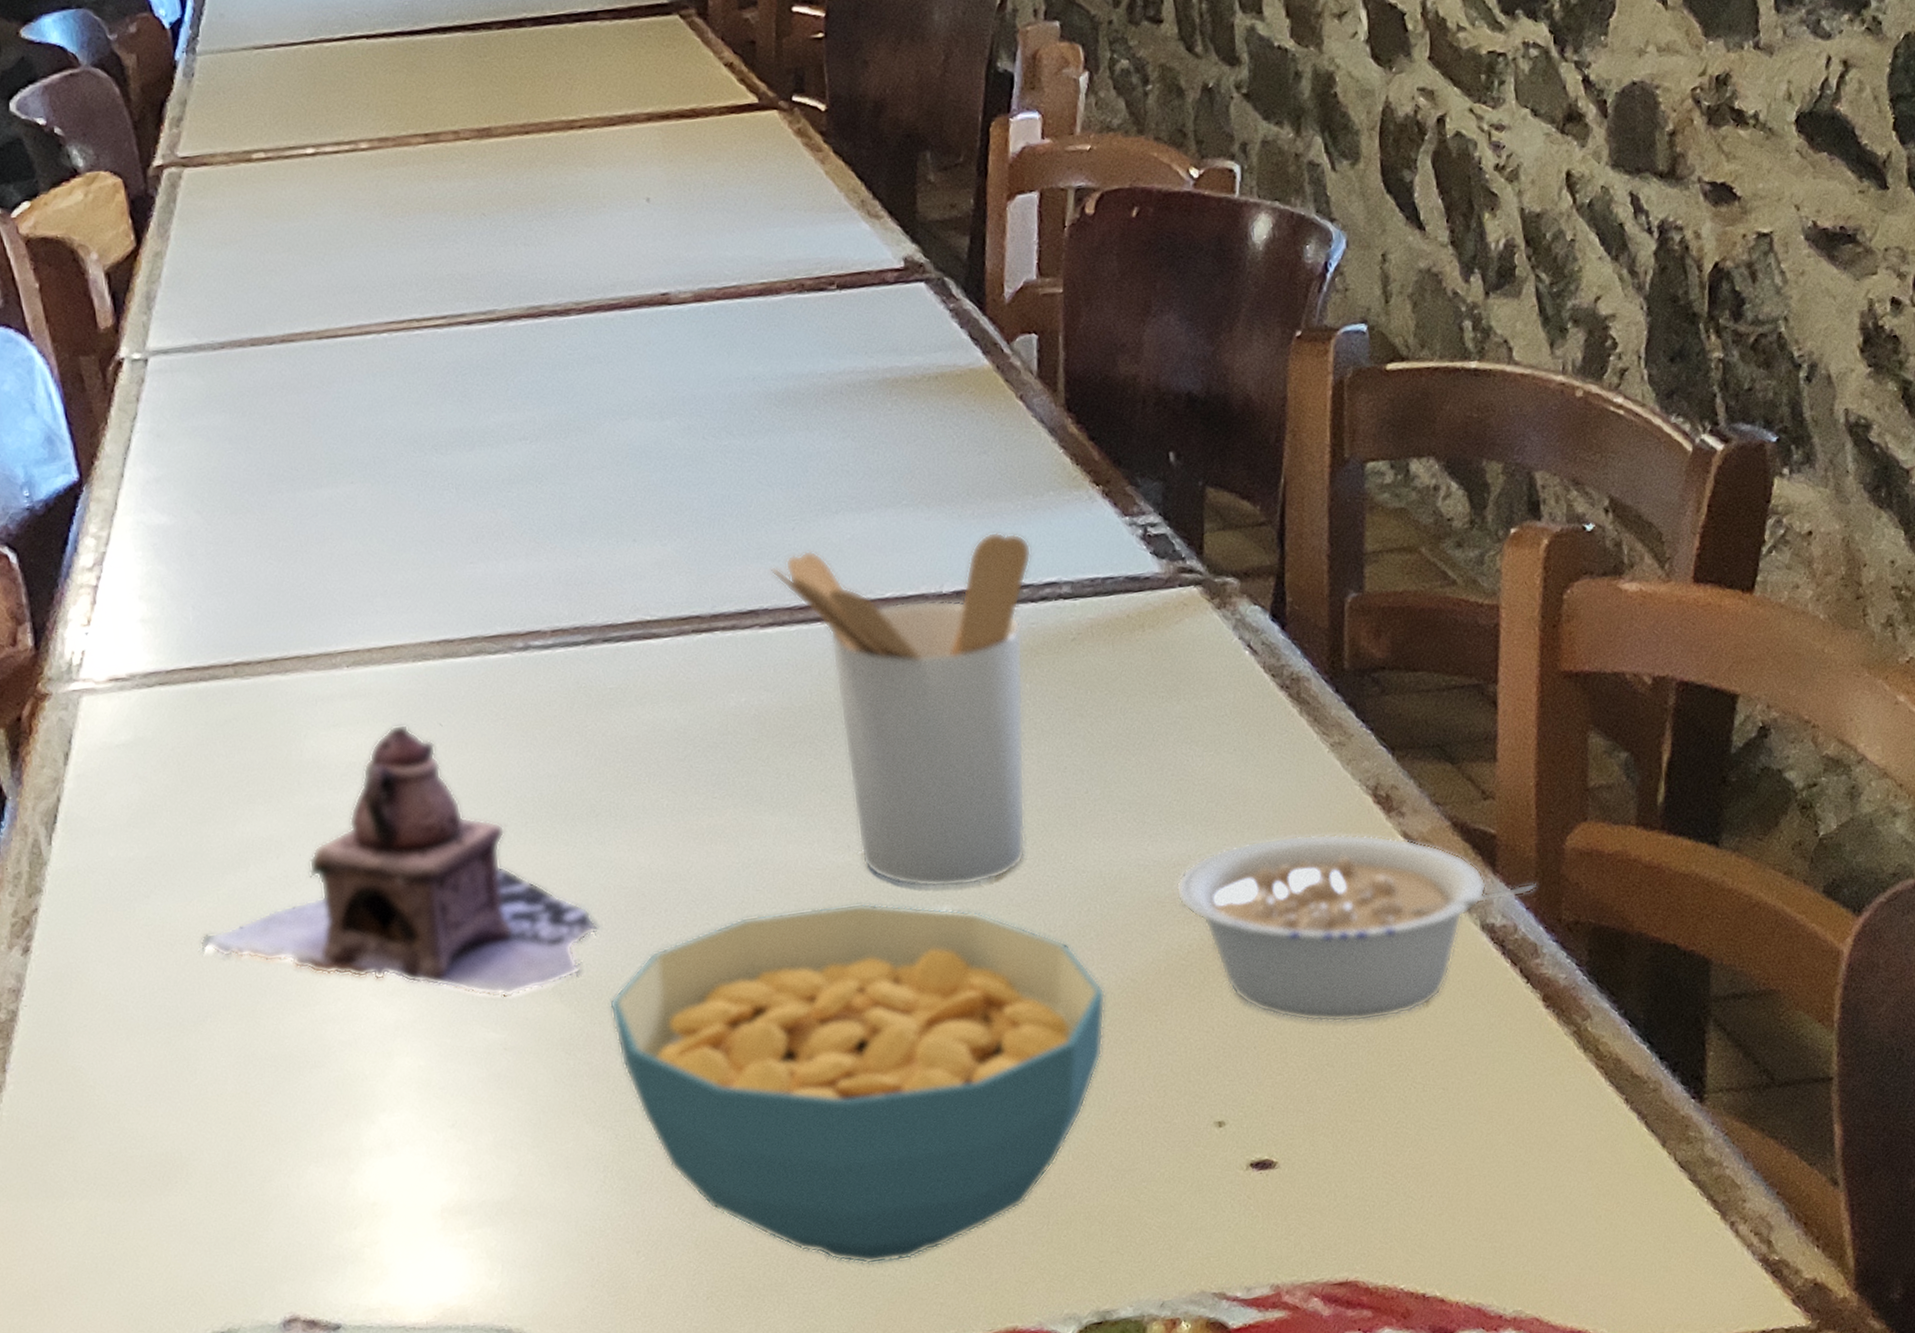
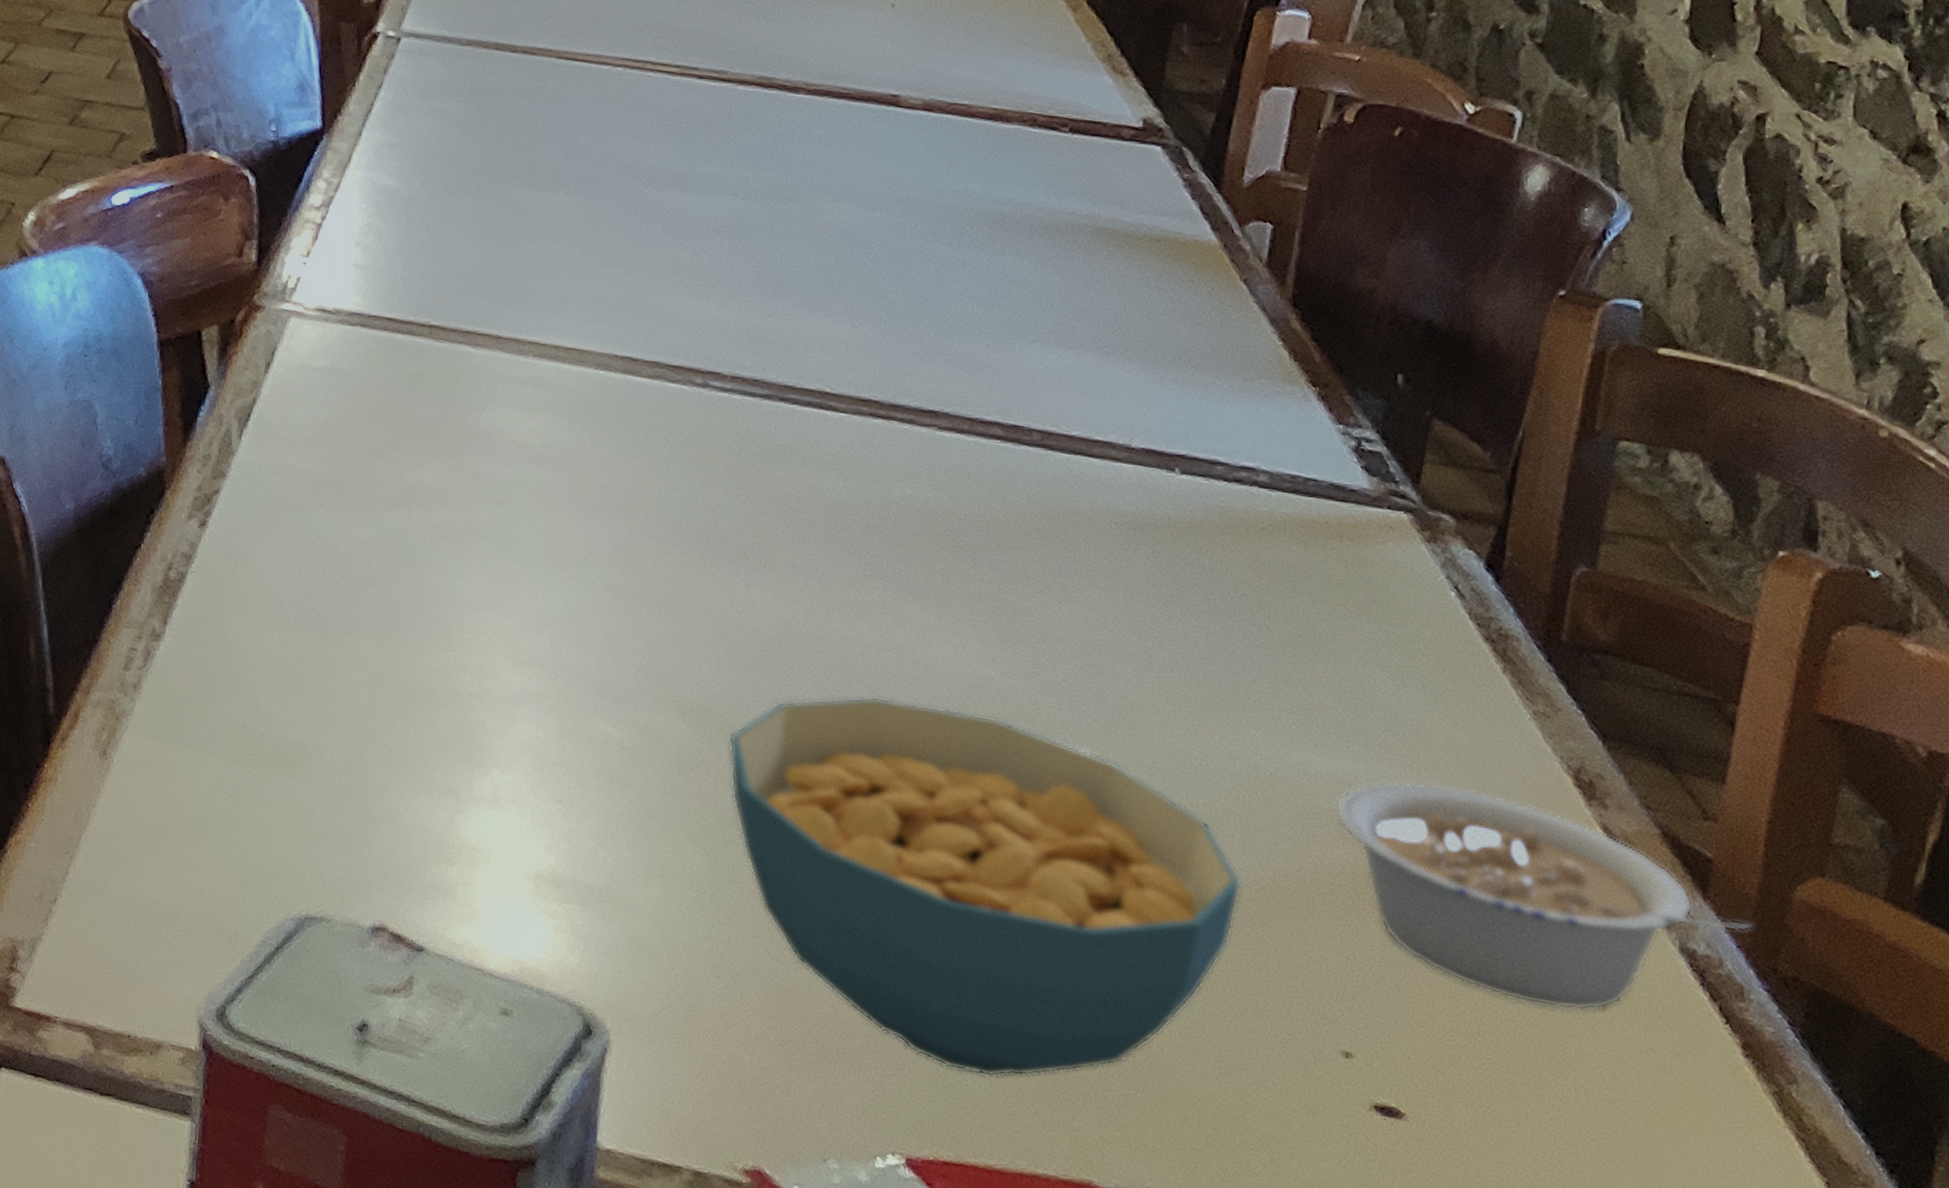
teapot: present [199,724,598,998] -> none [355,421,730,702]
utensil holder: present [771,531,1032,888] -> none [958,369,1233,738]

